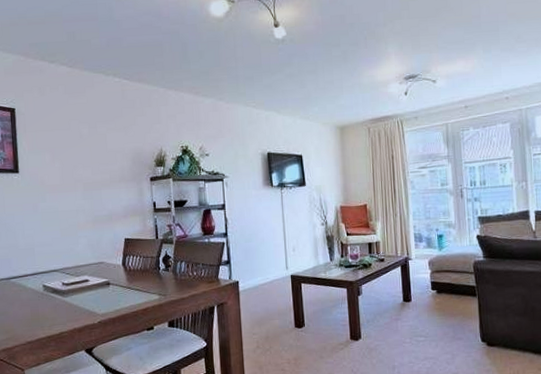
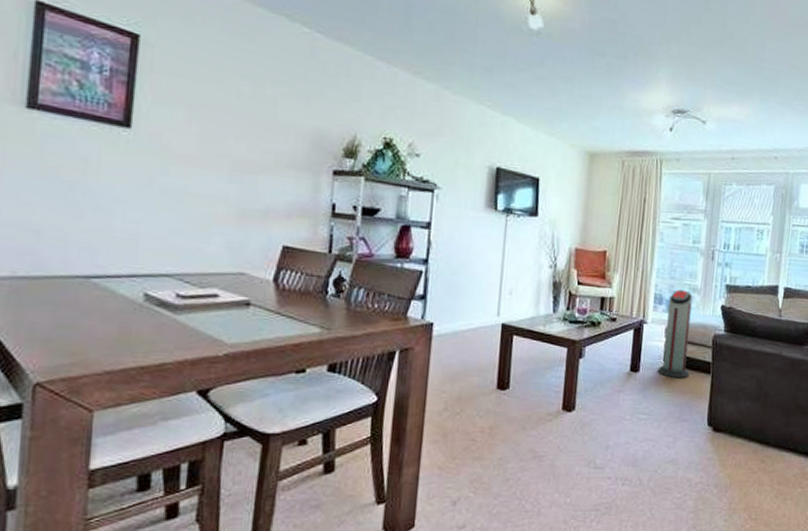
air purifier: none [427,227,457,304] -> present [657,289,693,379]

